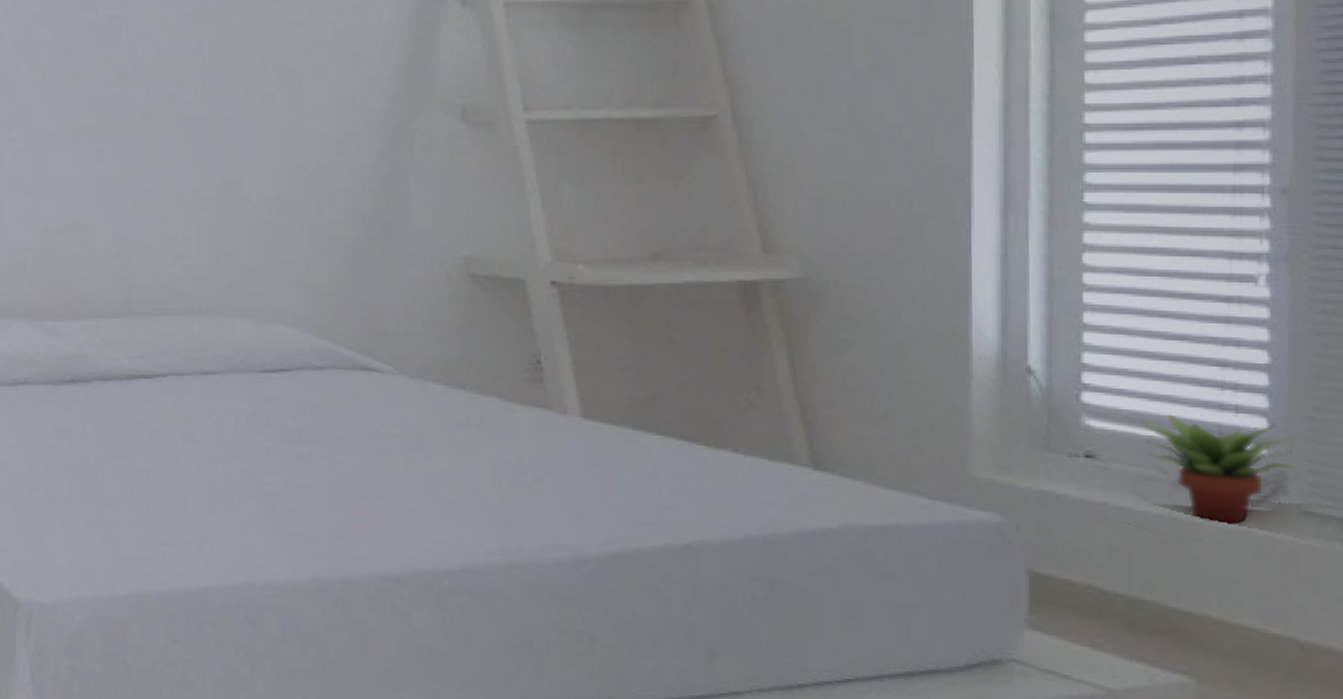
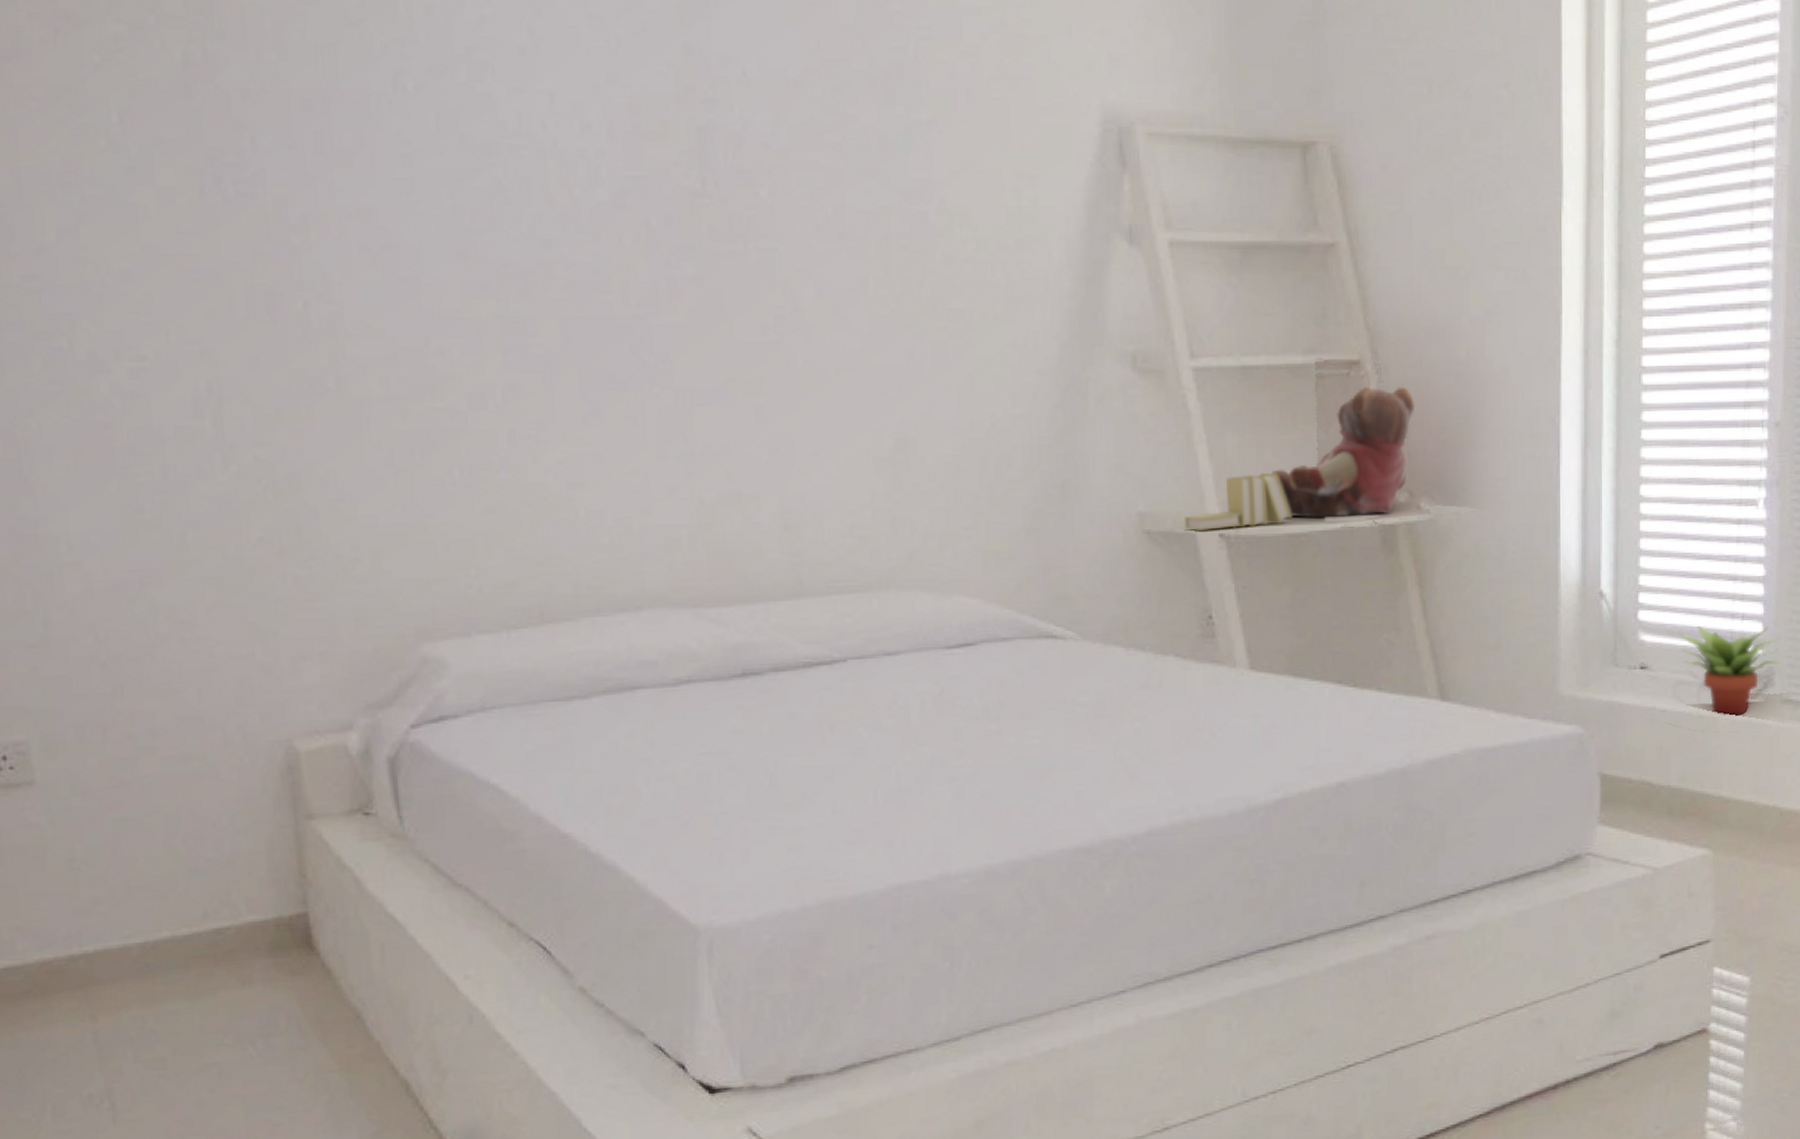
books: none [512,222,634,278] -> present [1183,472,1292,532]
teddy bear: none [611,140,784,272] -> present [1271,386,1415,518]

